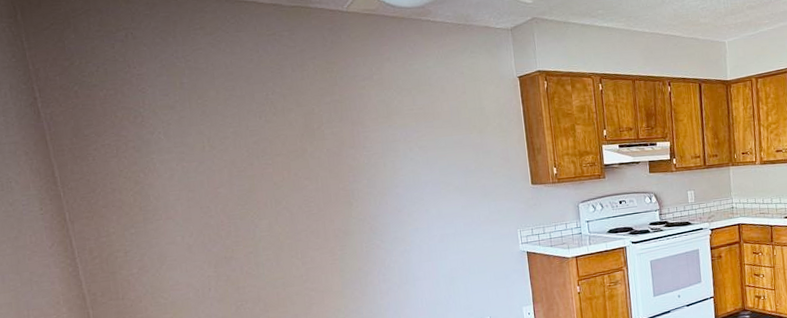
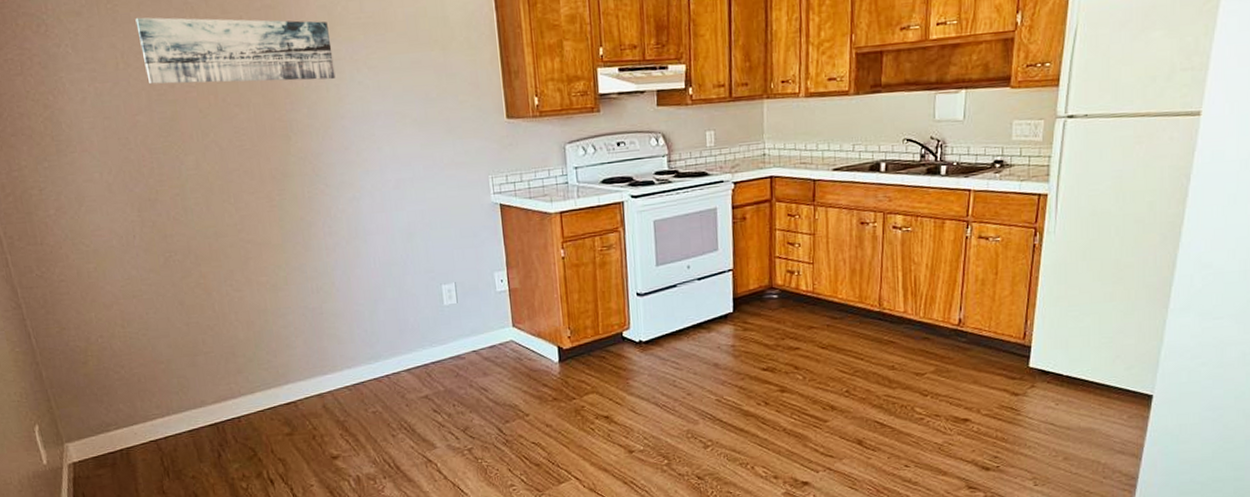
wall art: none [222,110,392,163] -> present [135,17,336,85]

